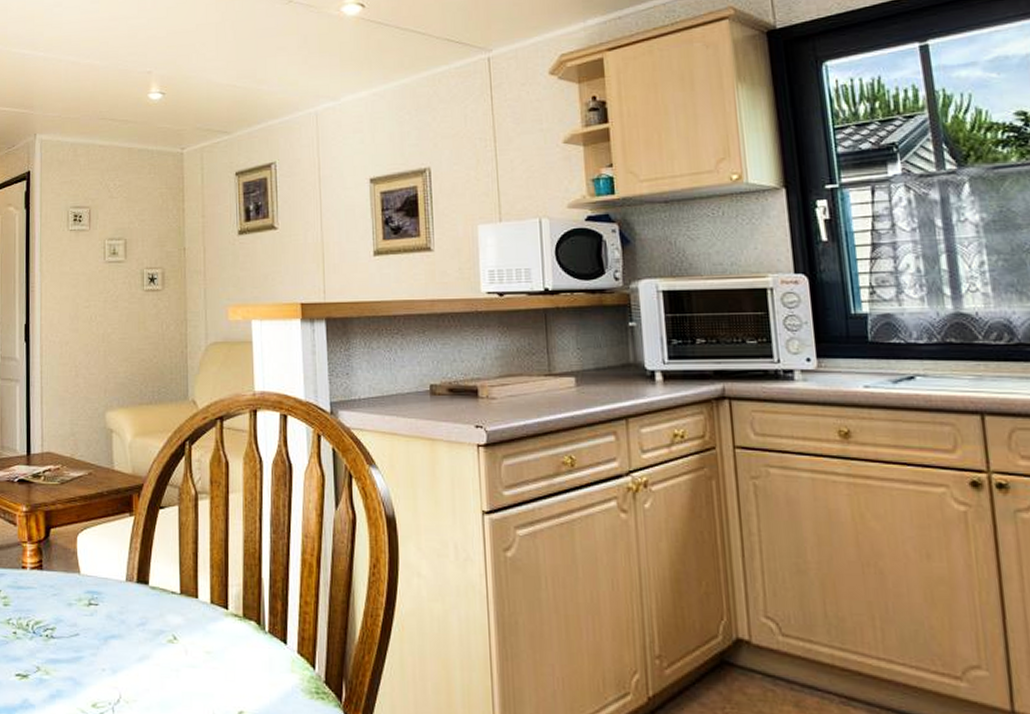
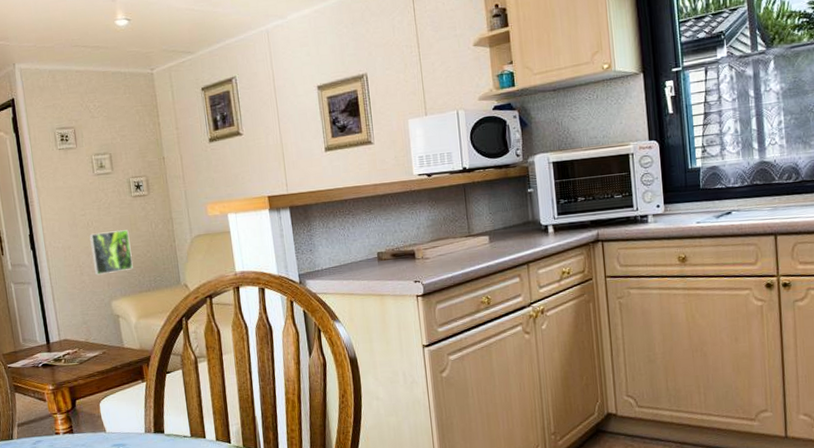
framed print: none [91,328,137,379] -> present [89,230,134,276]

